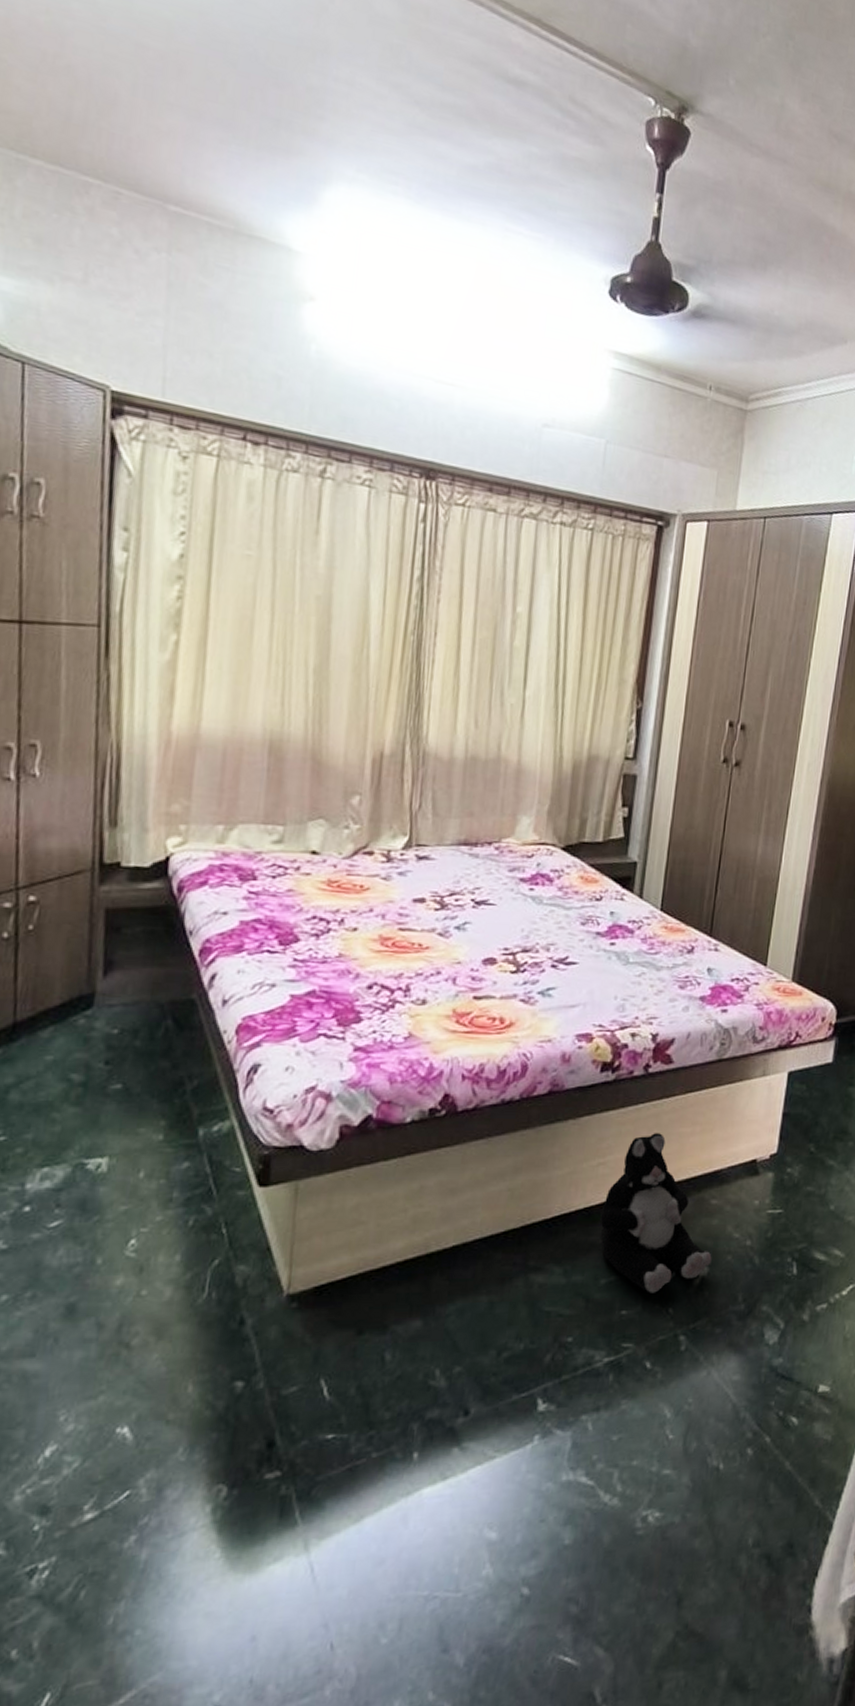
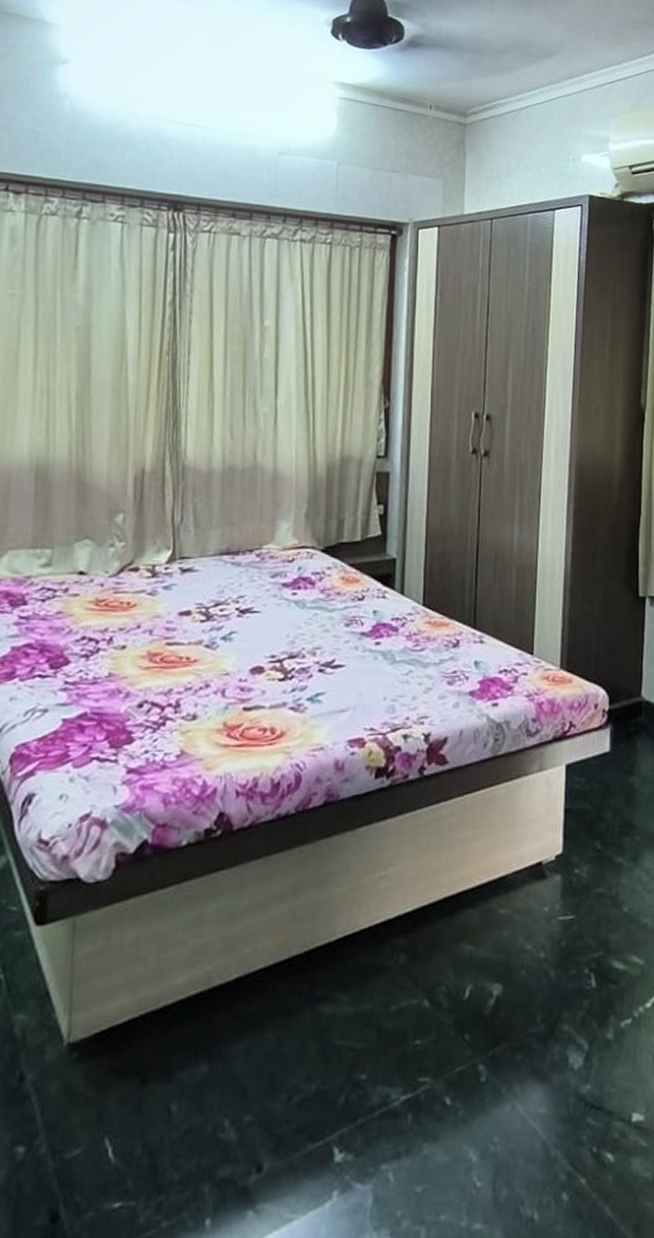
plush toy: present [600,1133,712,1293] -> none [386,840,505,1019]

